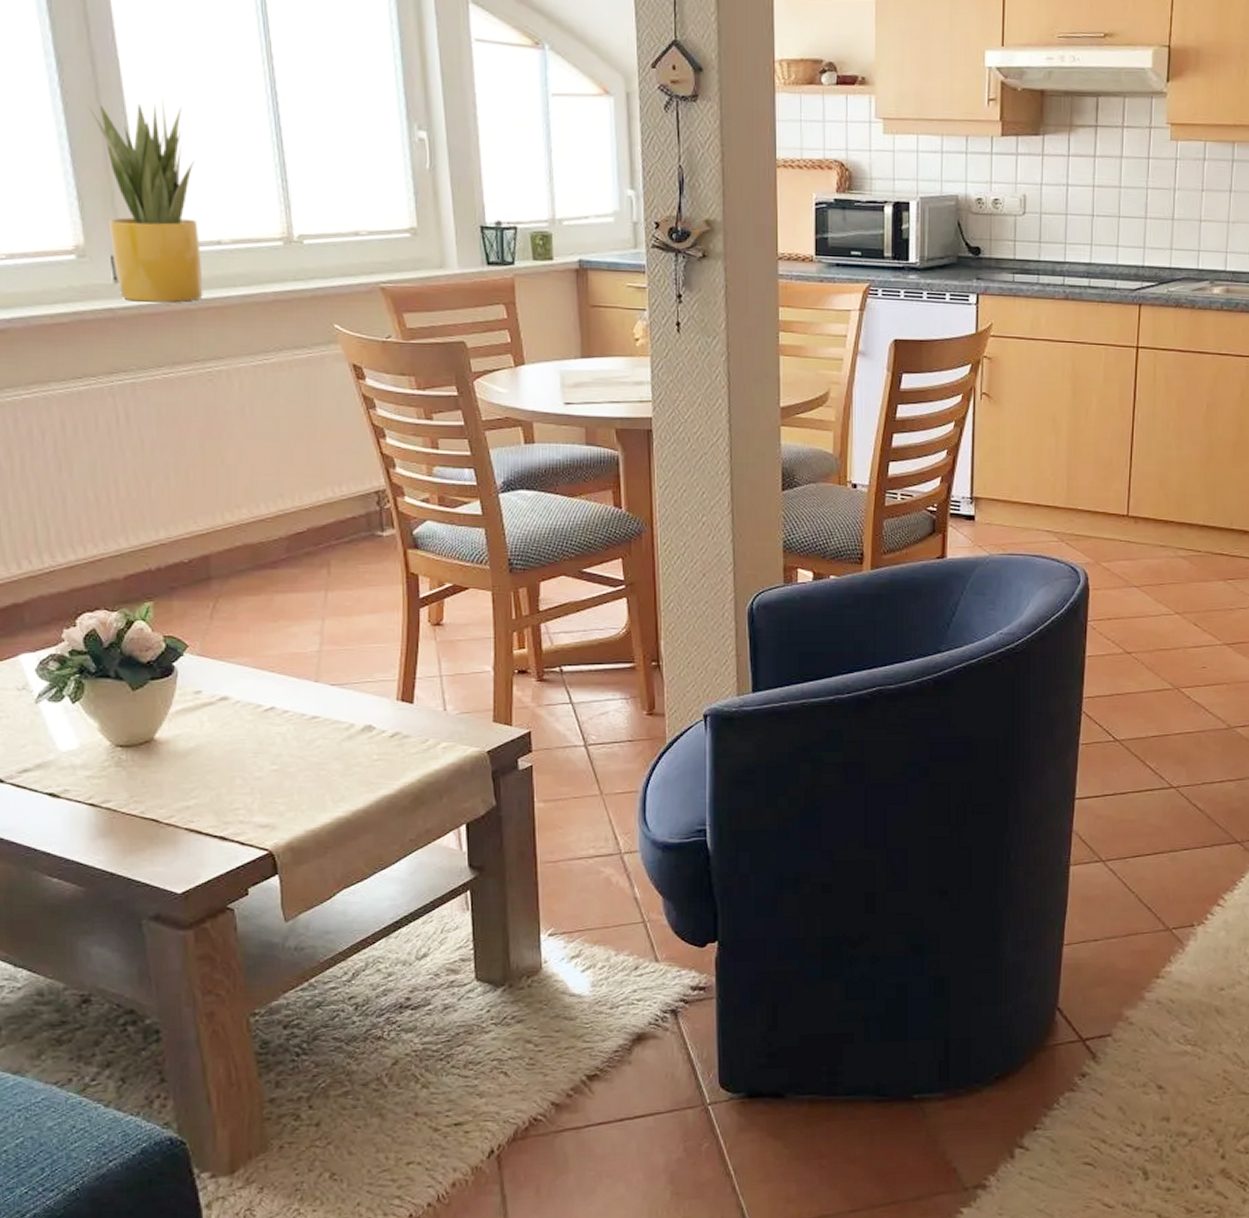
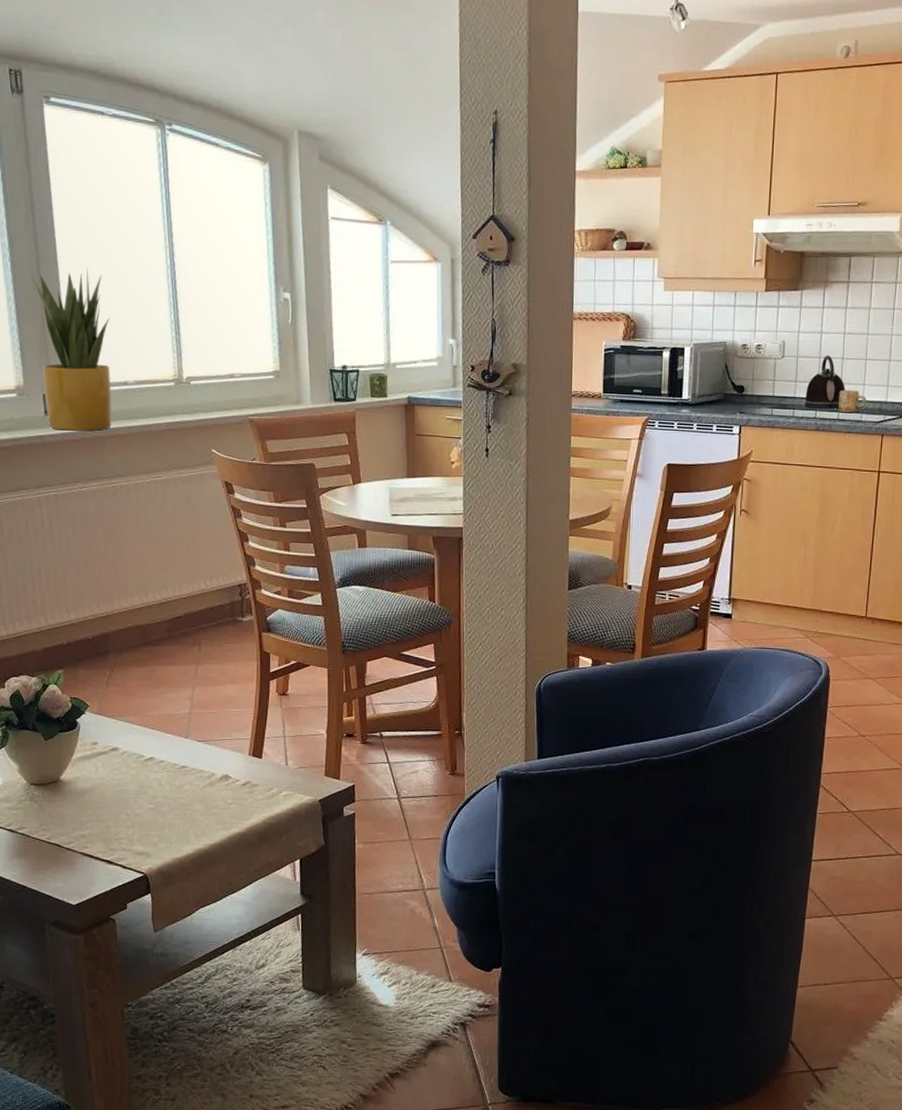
kettle: none [1050,211,1096,274] -> present [804,355,845,409]
mug: none [1090,252,1121,279] -> present [839,390,867,413]

